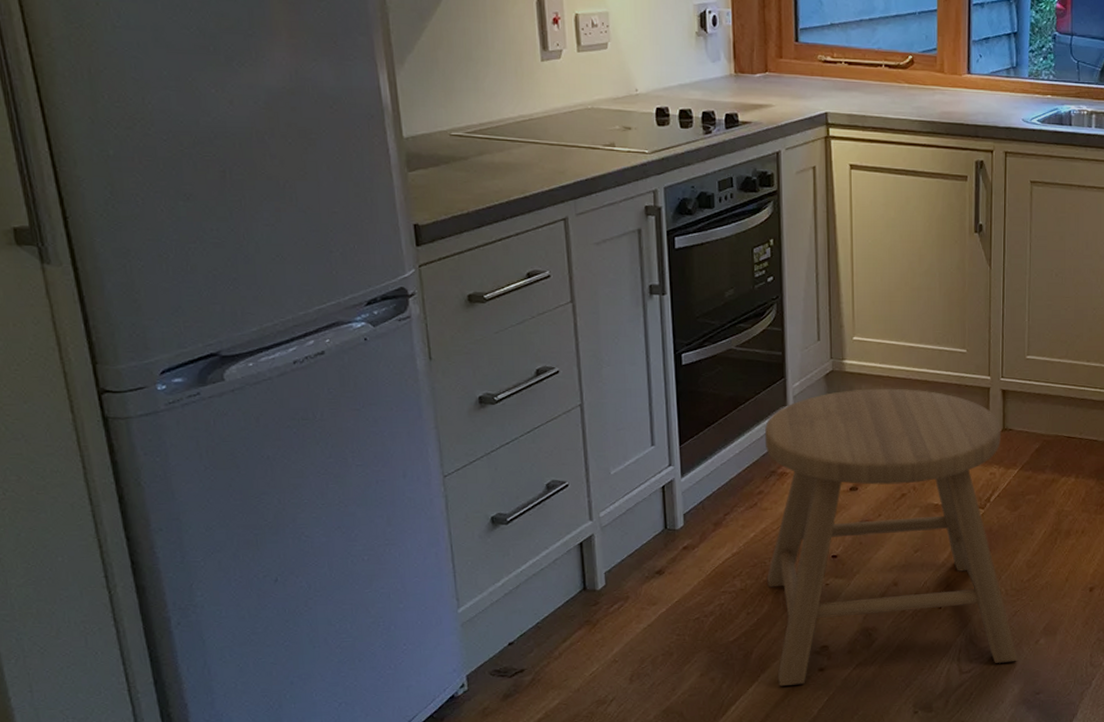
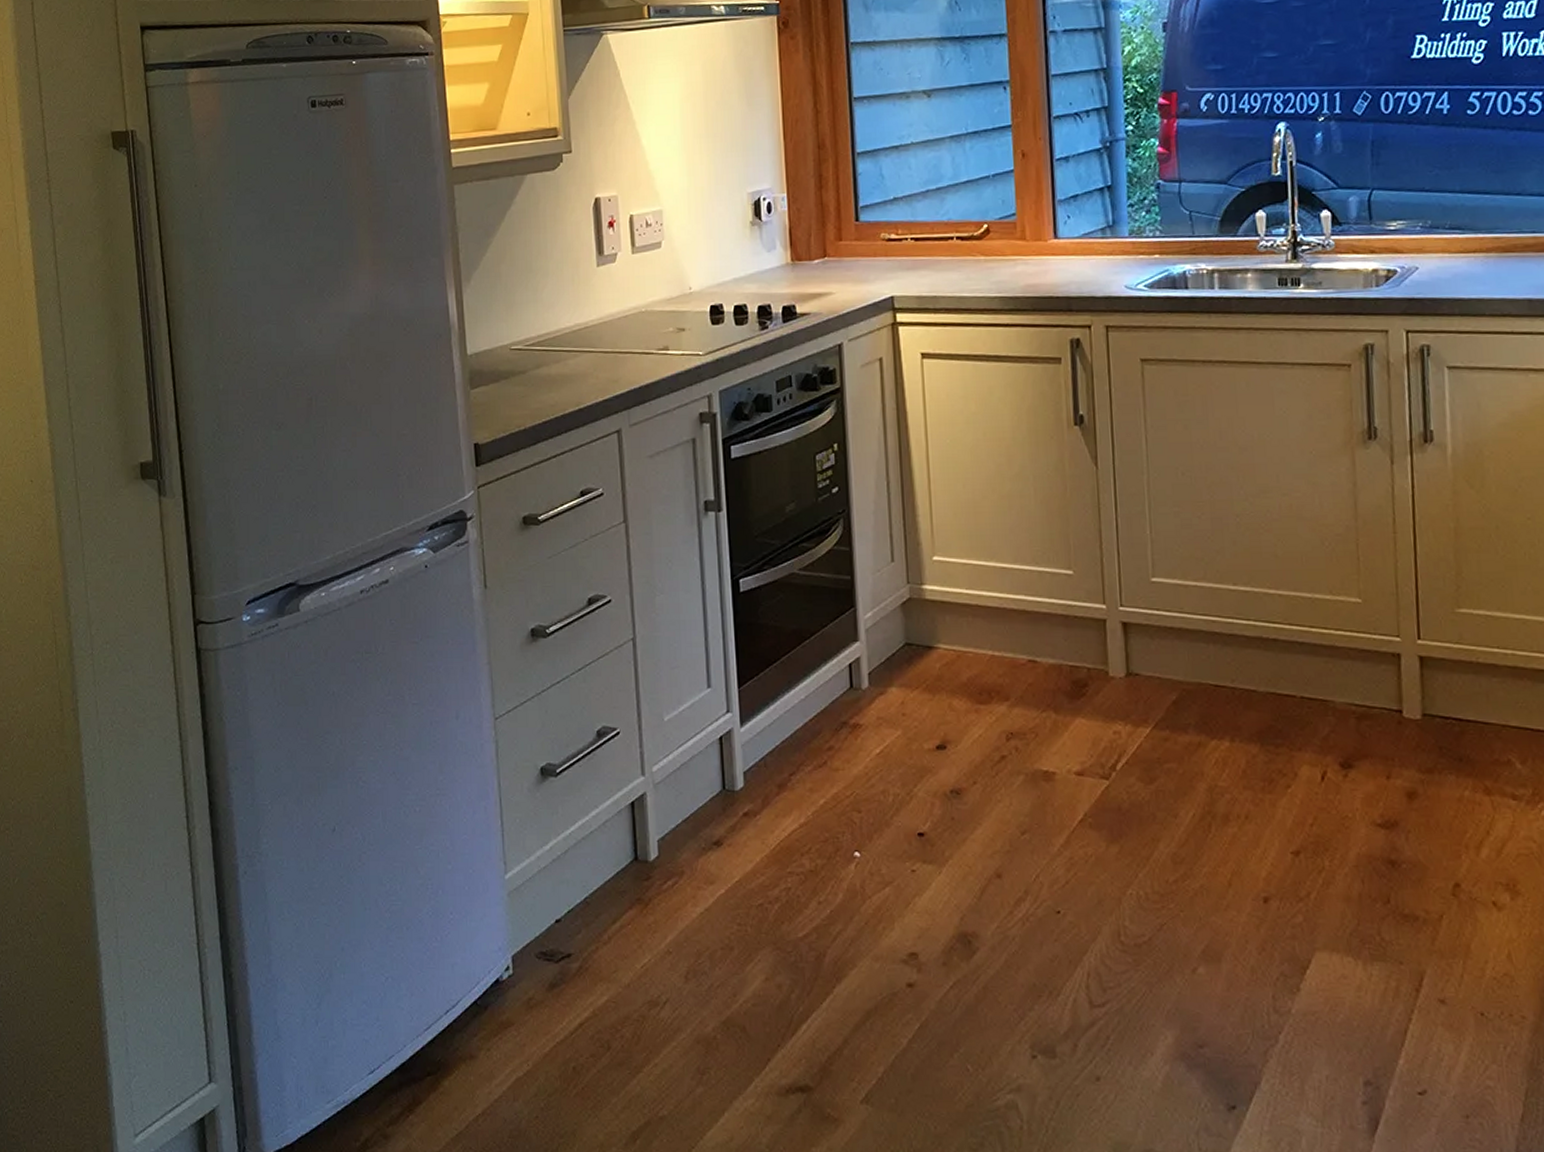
stool: present [764,388,1018,686] -> none [833,620,1170,1003]

